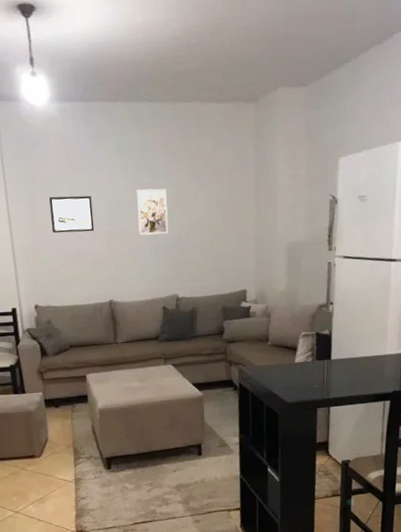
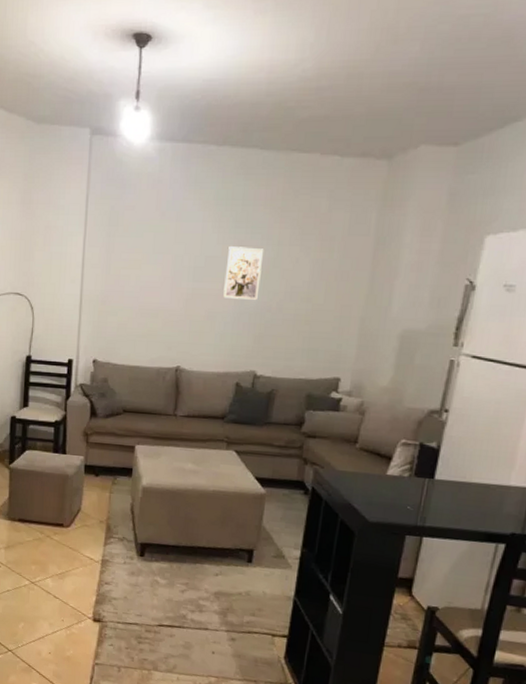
wall art: present [49,195,95,234] -> none [126,243,176,287]

